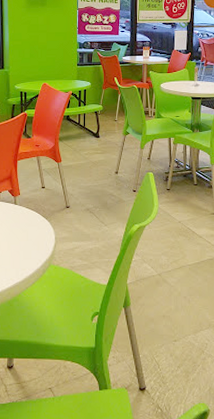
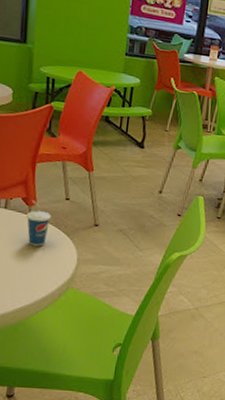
cup: none [12,192,32,230] -> present [26,200,51,246]

